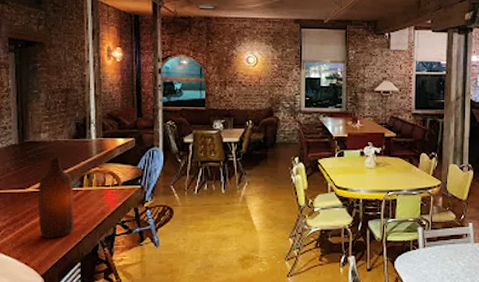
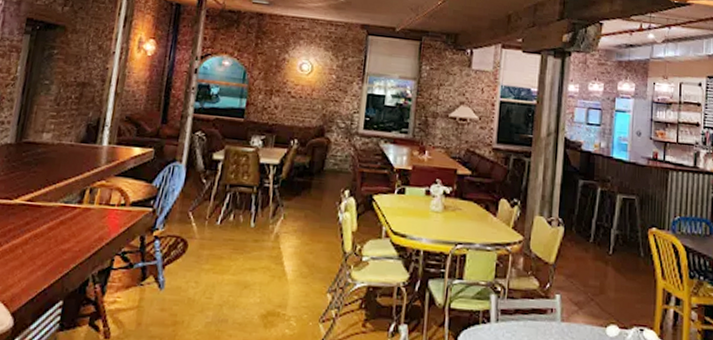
bottle: present [38,158,75,238] -> none [20,164,71,266]

